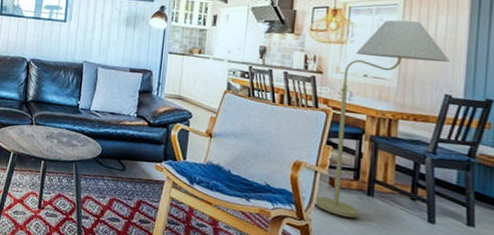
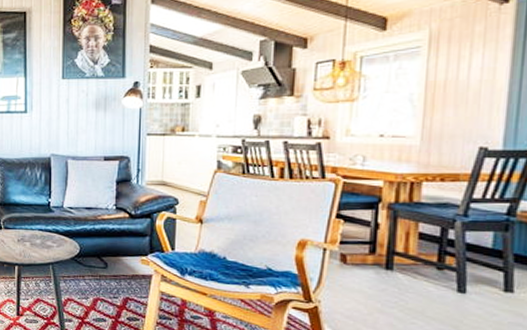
floor lamp: present [314,20,450,218] -> none [323,65,486,295]

